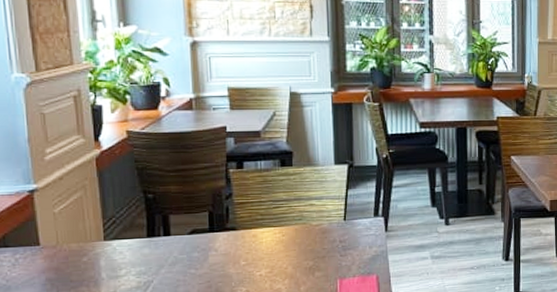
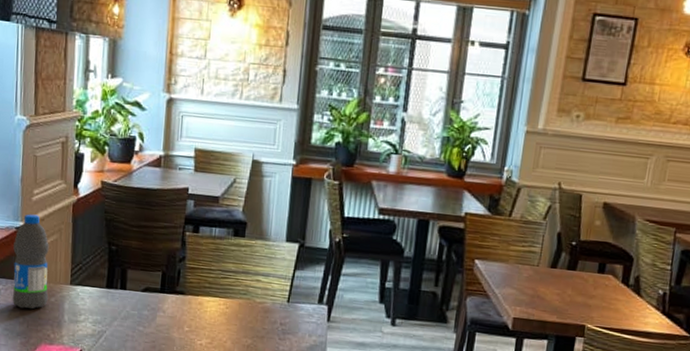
water bottle: none [28,174,80,275] -> present [12,214,49,310]

